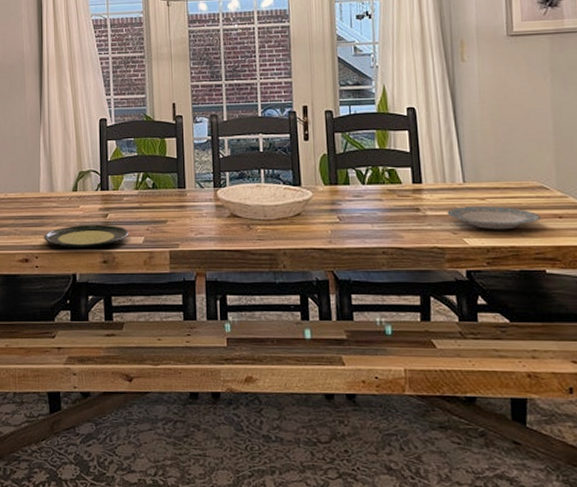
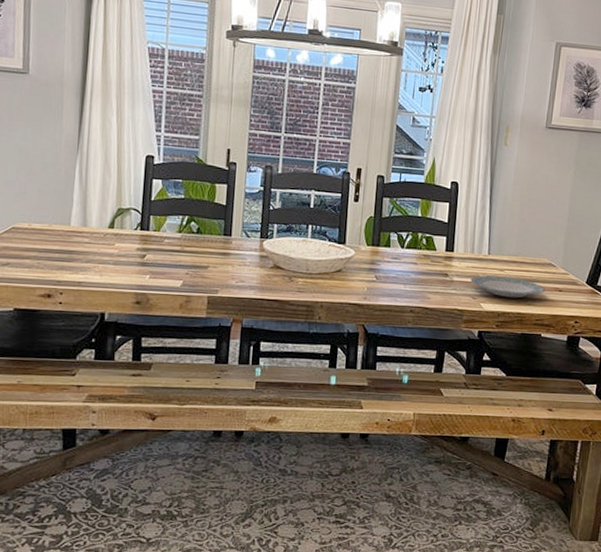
plate: present [44,224,129,247] -> none [71,263,167,287]

